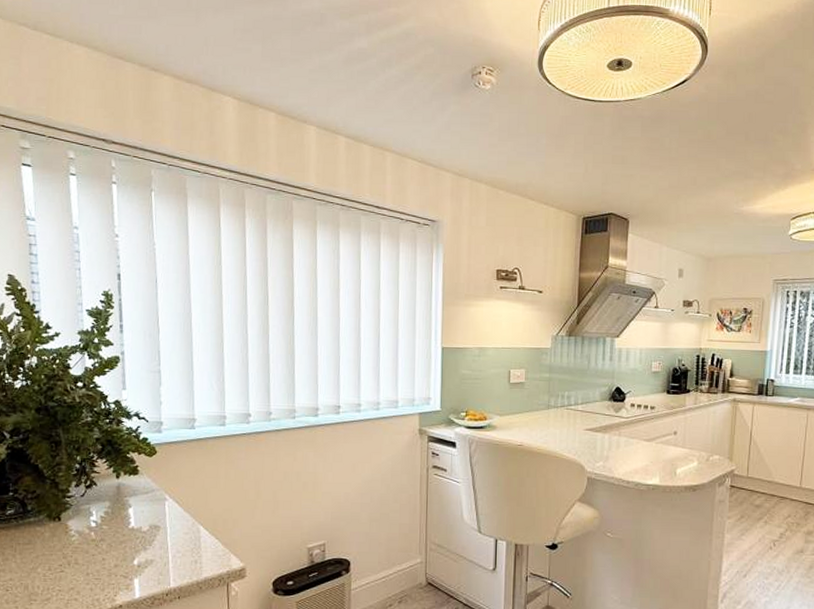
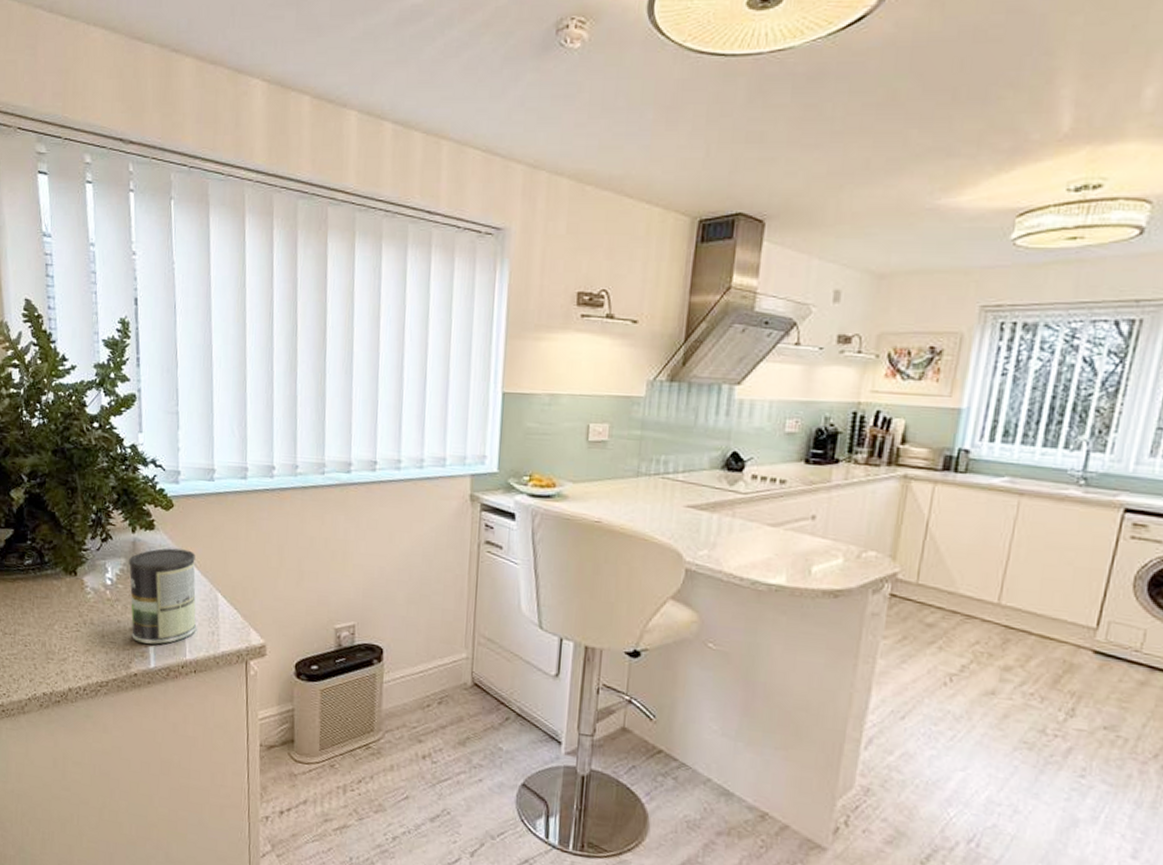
coffee can: none [113,490,180,577] -> present [129,548,197,645]

